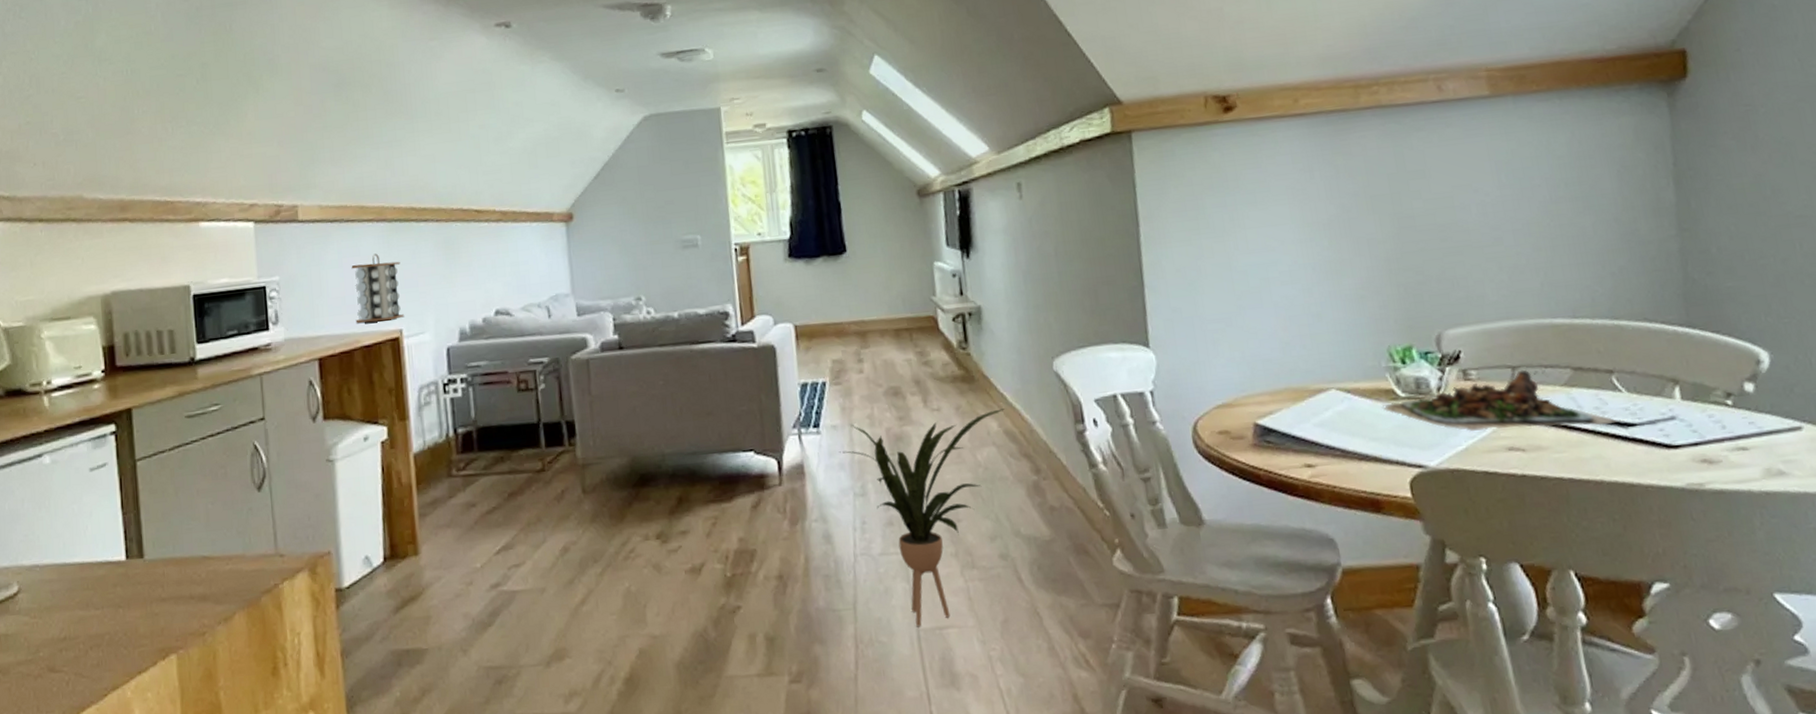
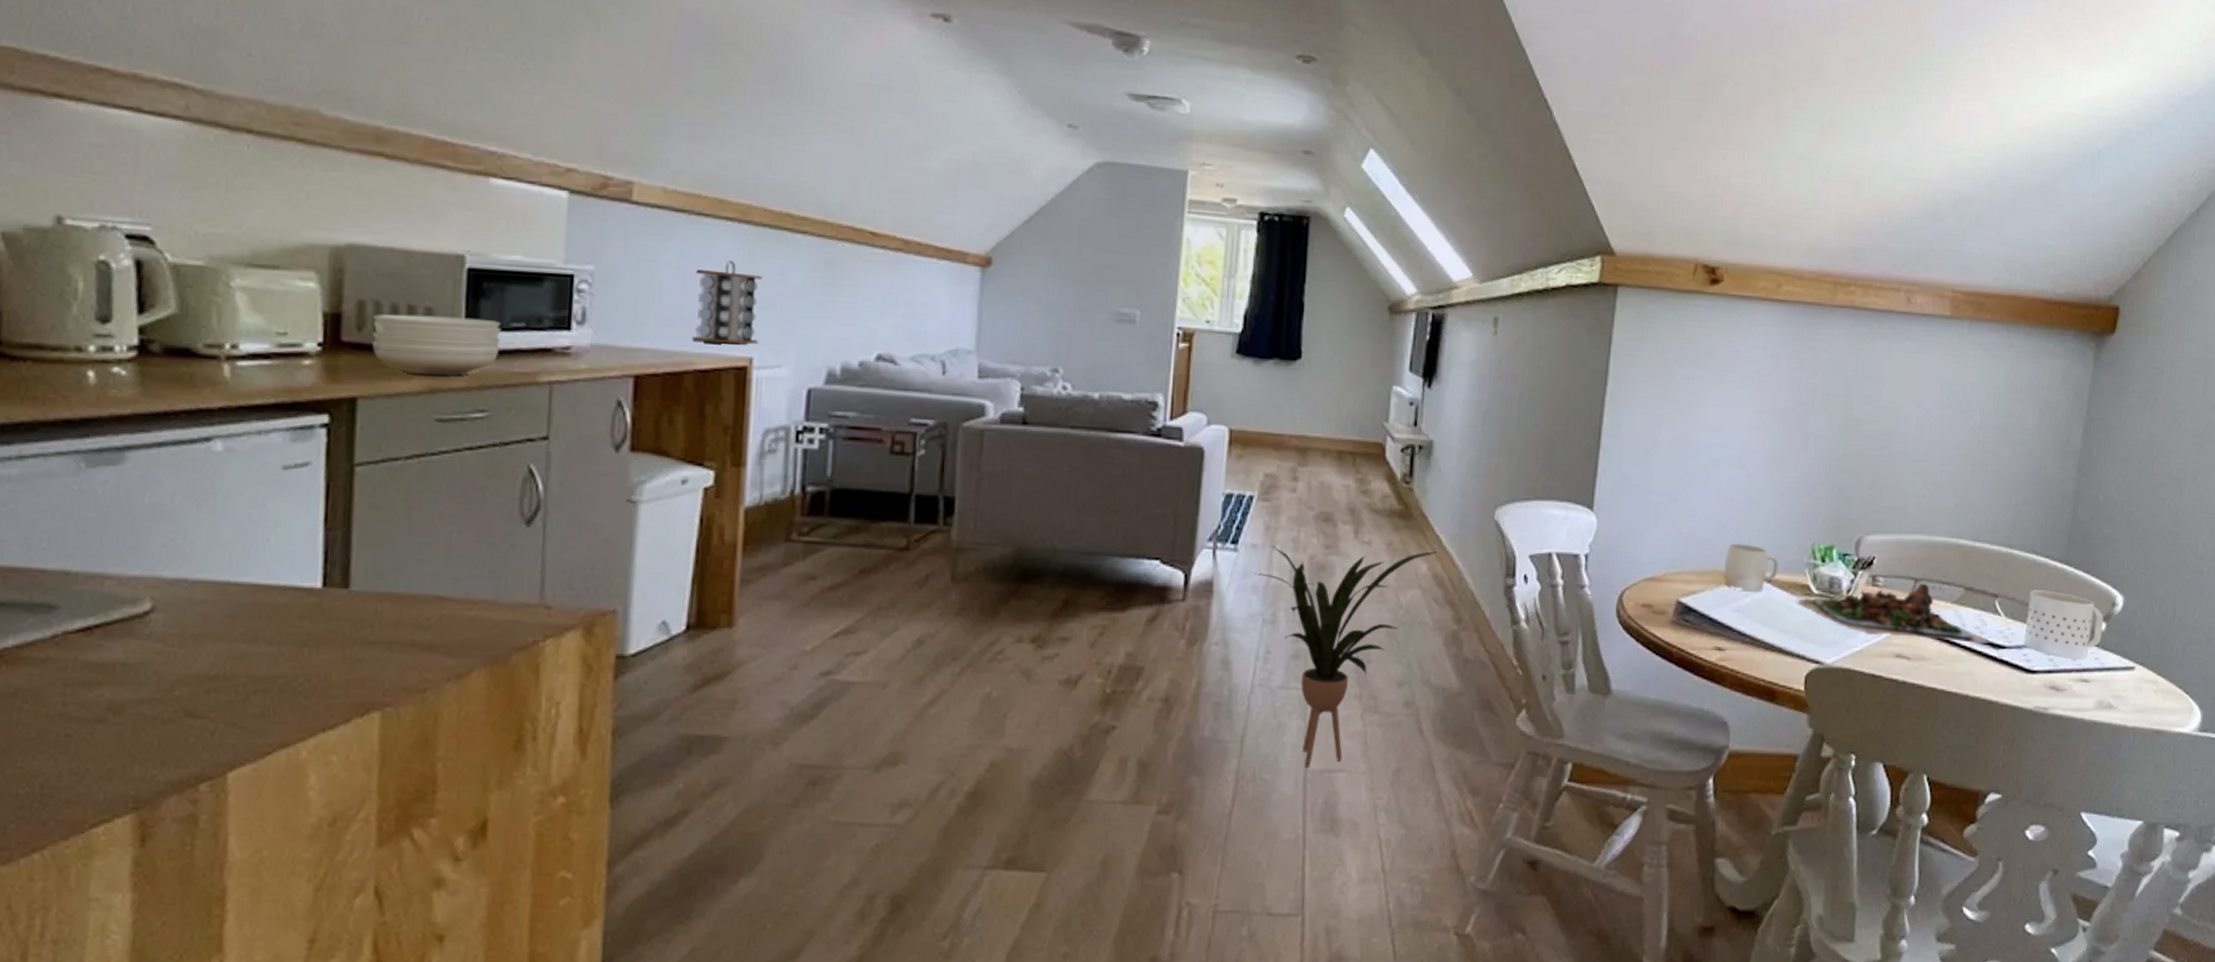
bowl: none [135,332,223,383] -> present [371,314,502,376]
mug: none [1296,357,1356,406] -> present [1723,542,1778,593]
mug: none [1650,357,1752,428] -> present [2024,590,2104,660]

